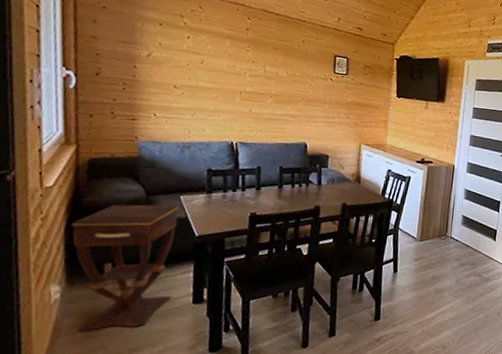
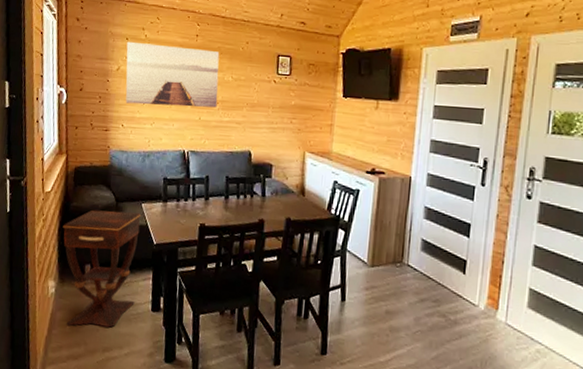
wall art: none [158,27,273,101] -> present [125,41,220,108]

